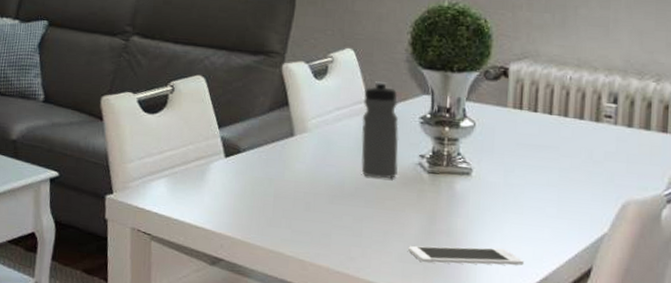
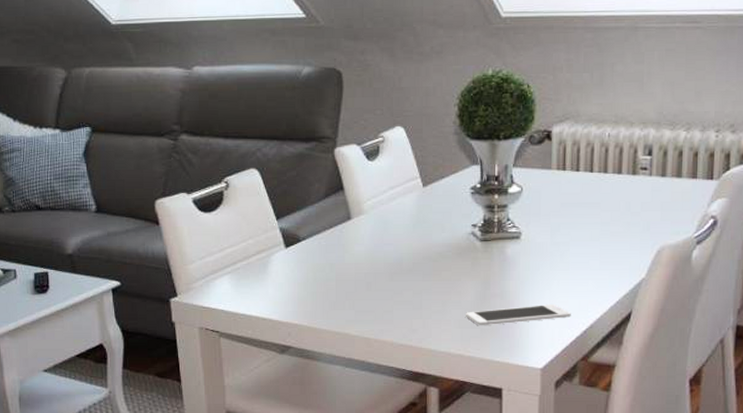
water bottle: present [361,80,399,179] -> none [415,155,452,251]

